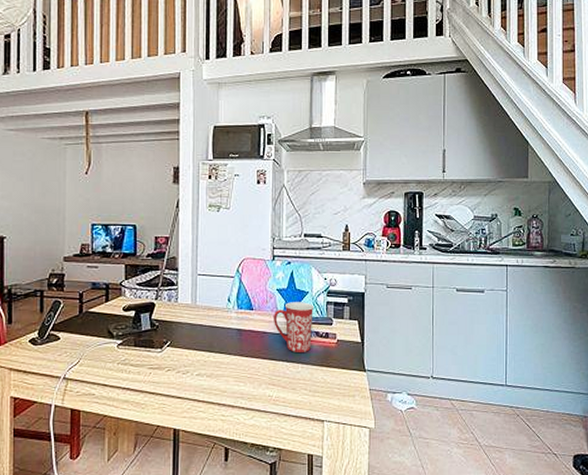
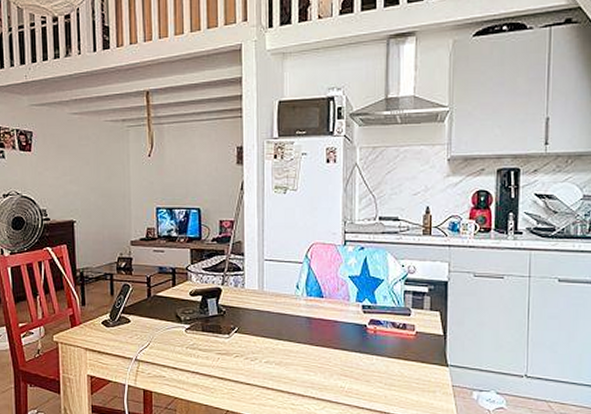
mug: present [274,302,315,352] -> none [346,290,391,343]

